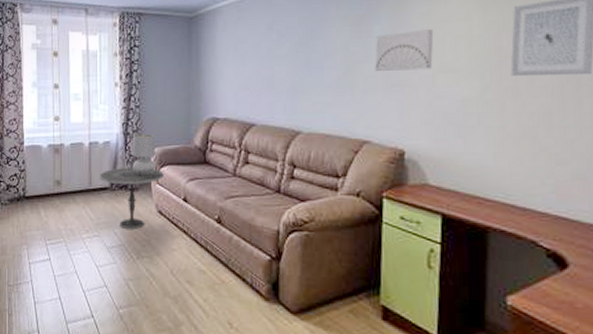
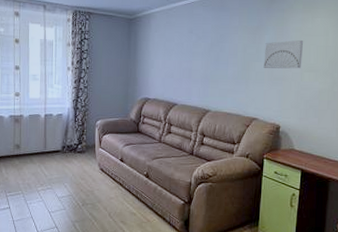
side table: present [99,167,164,229] -> none [53,134,106,183]
table lamp: present [130,134,157,176] -> none [79,109,100,141]

